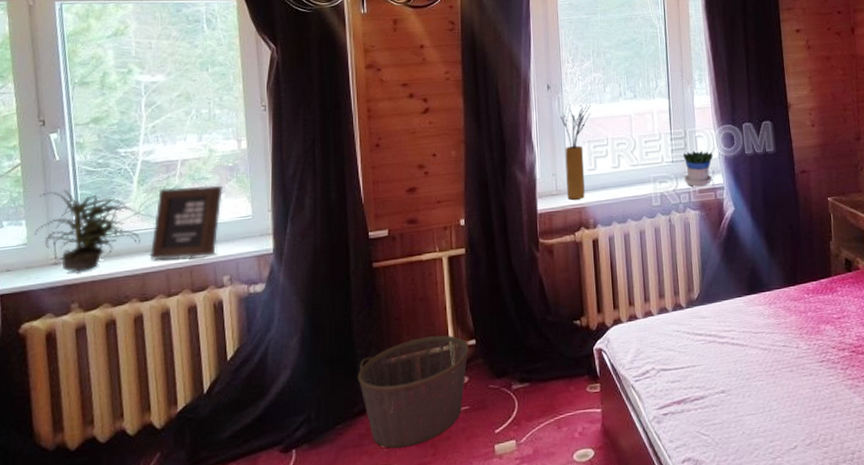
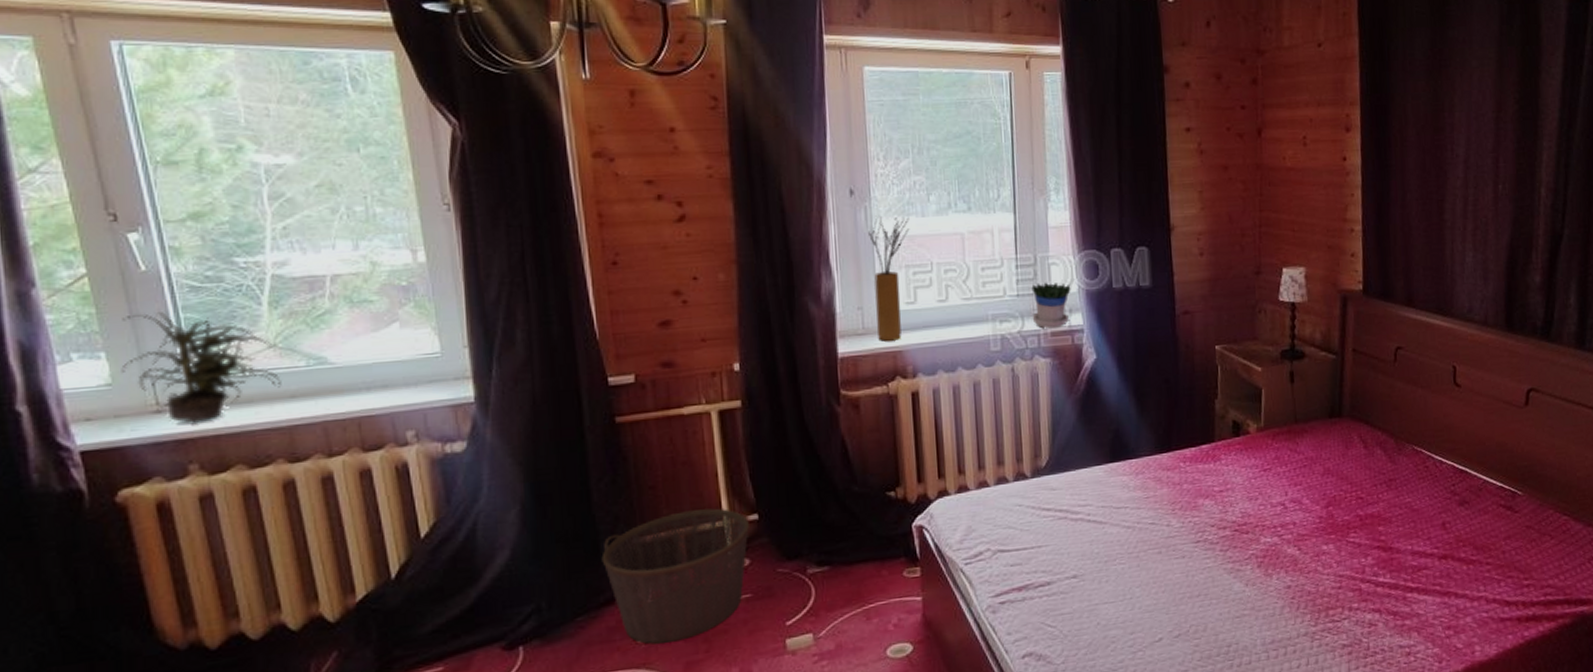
picture frame: present [149,185,223,260] -> none [296,311,396,409]

